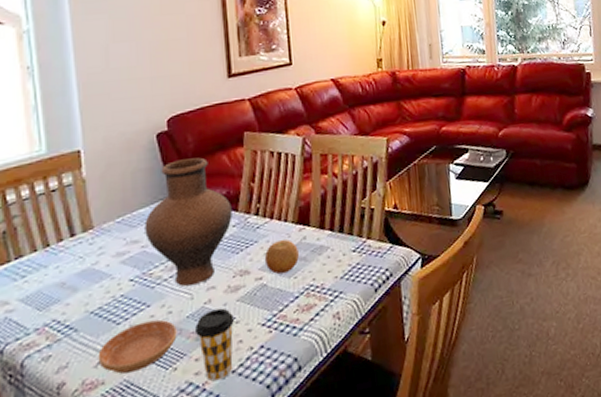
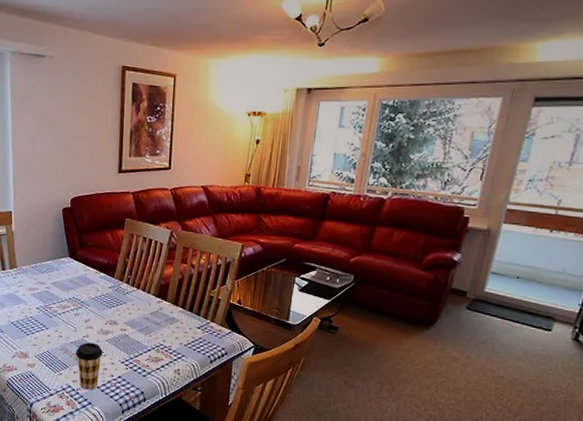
saucer: present [98,319,177,374] -> none [14,338,64,368]
vase: present [144,157,232,286] -> none [49,231,110,322]
fruit: present [264,239,299,275] -> none [129,305,155,331]

